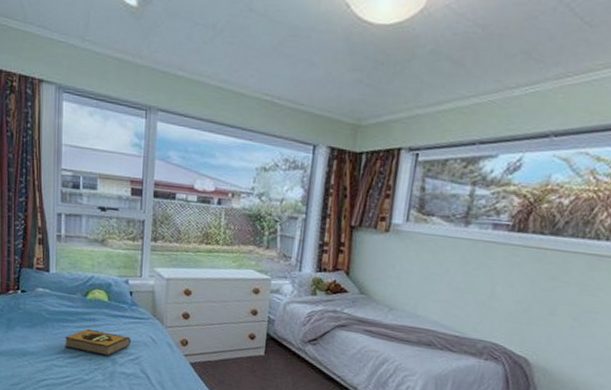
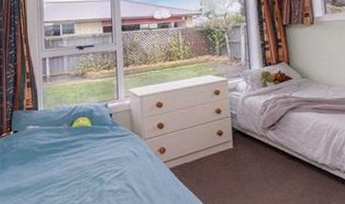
hardback book: present [65,328,131,356] -> none [55,154,115,178]

